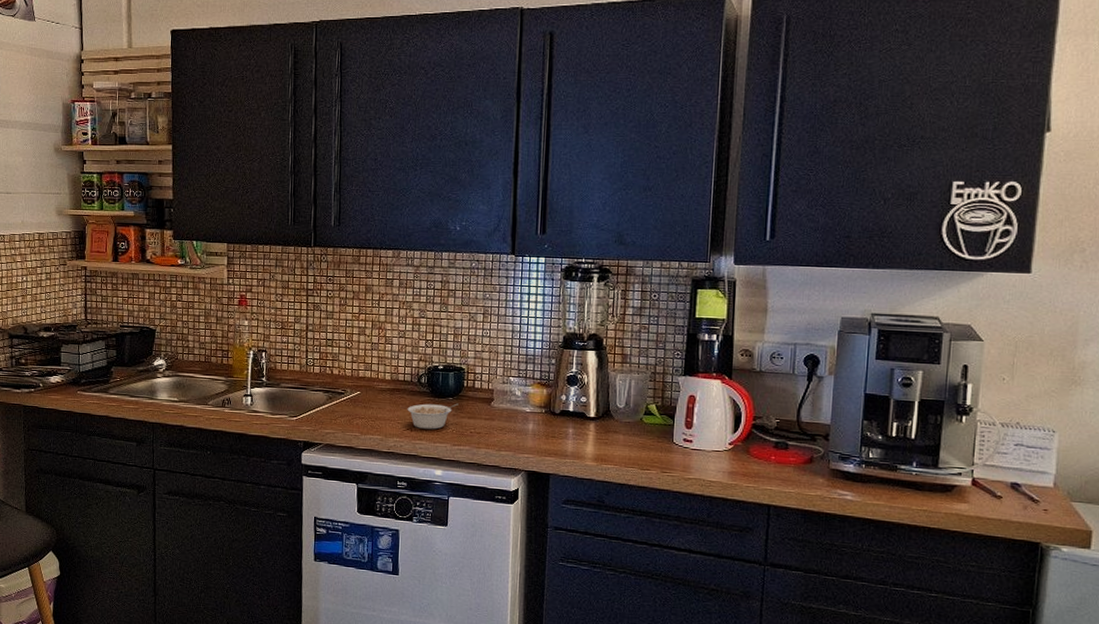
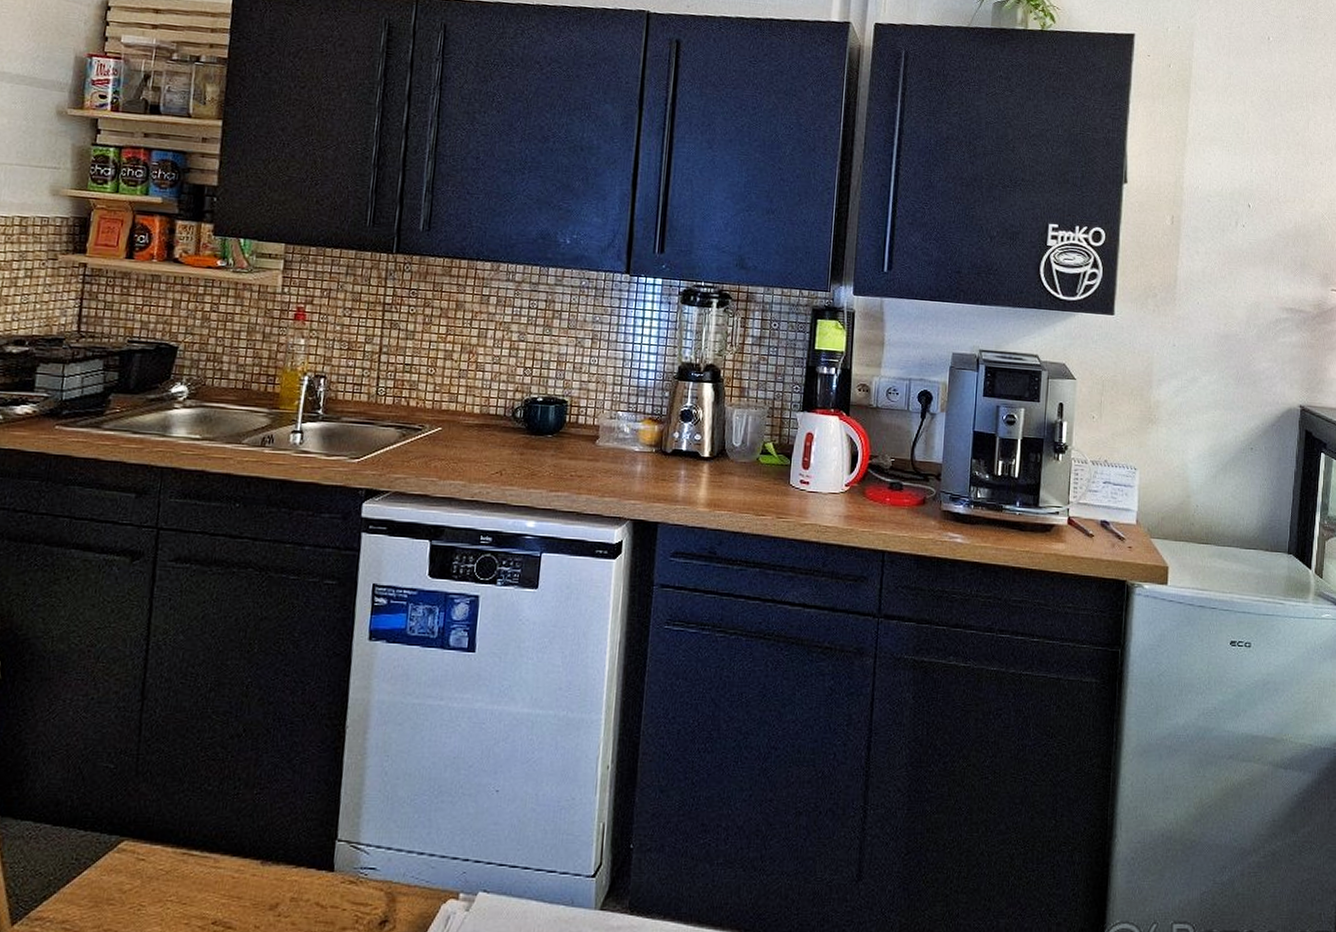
legume: present [407,403,459,430] -> none [497,441,559,473]

